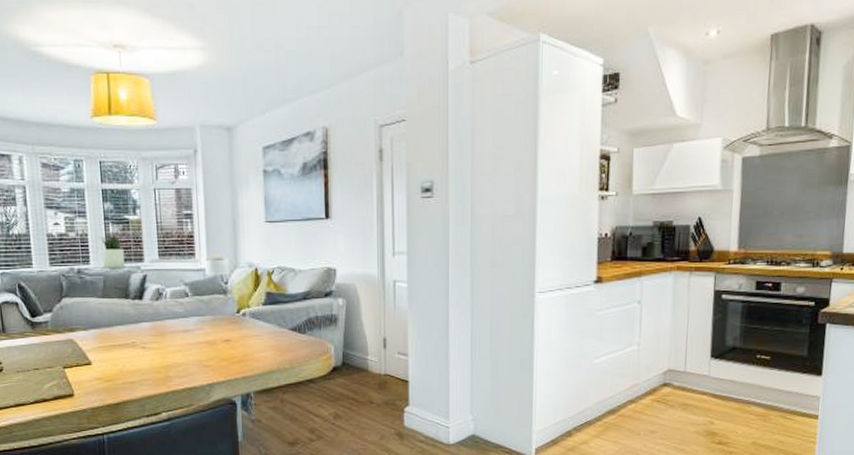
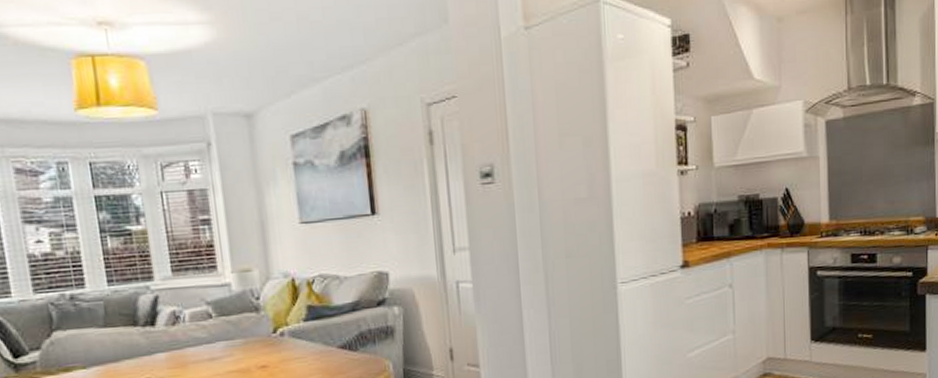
planter: present [101,235,127,270] -> none [98,250,133,293]

